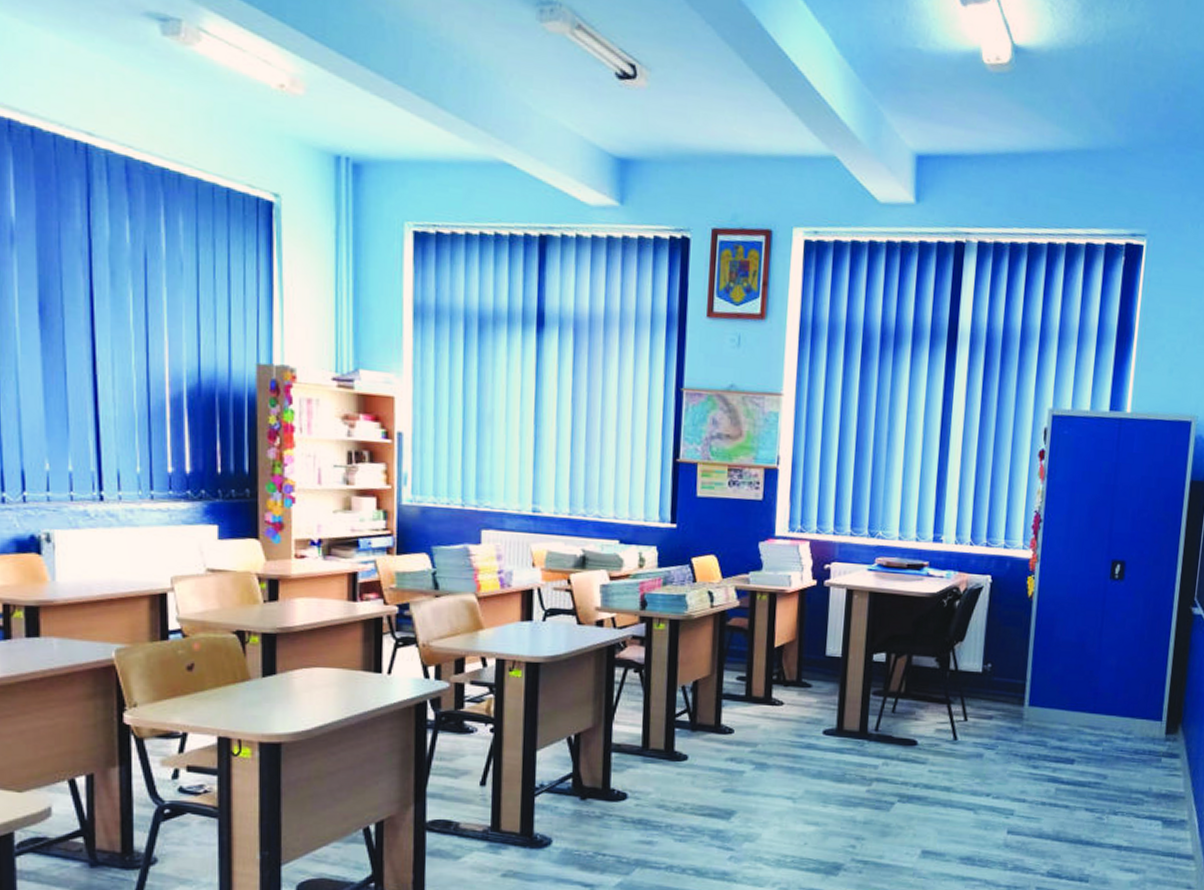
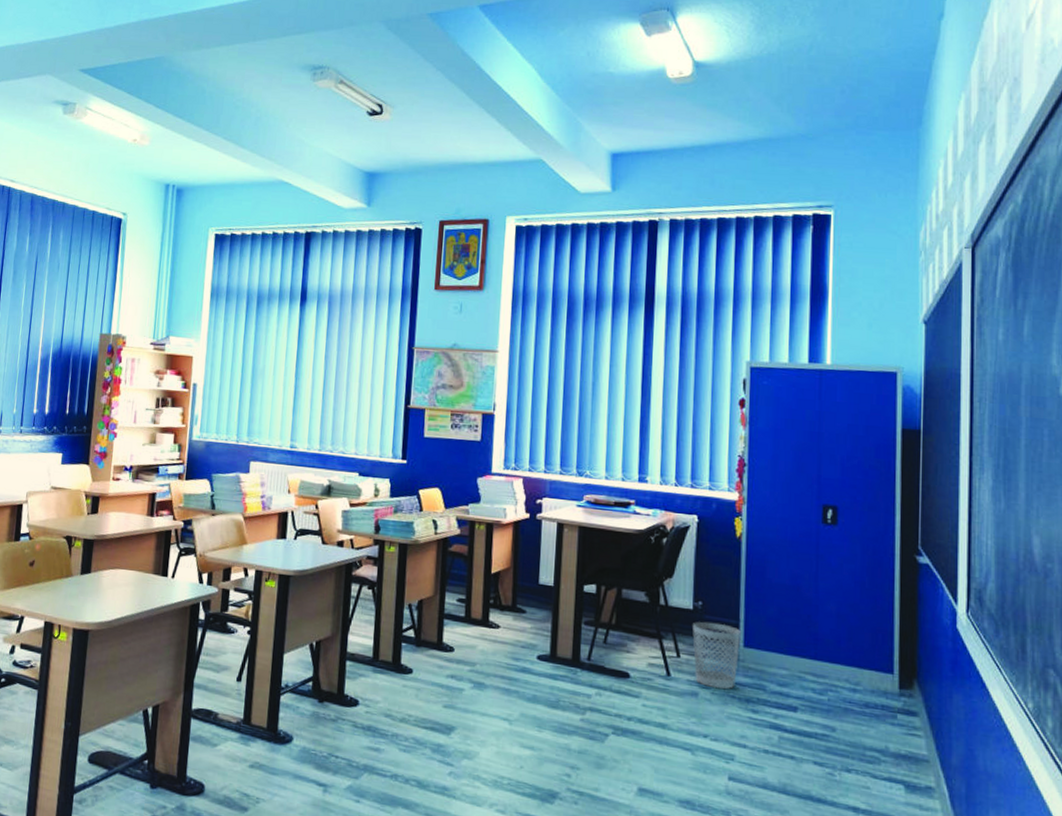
wastebasket: none [980,683,1027,748] -> present [693,621,740,689]

